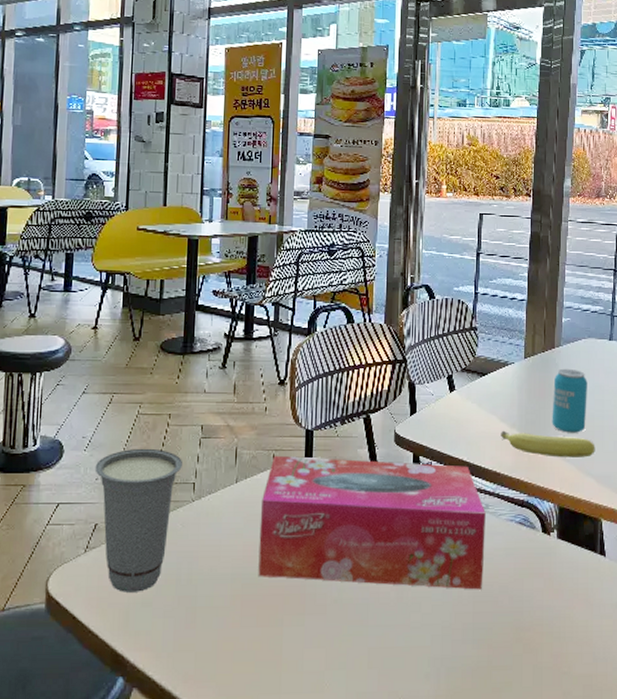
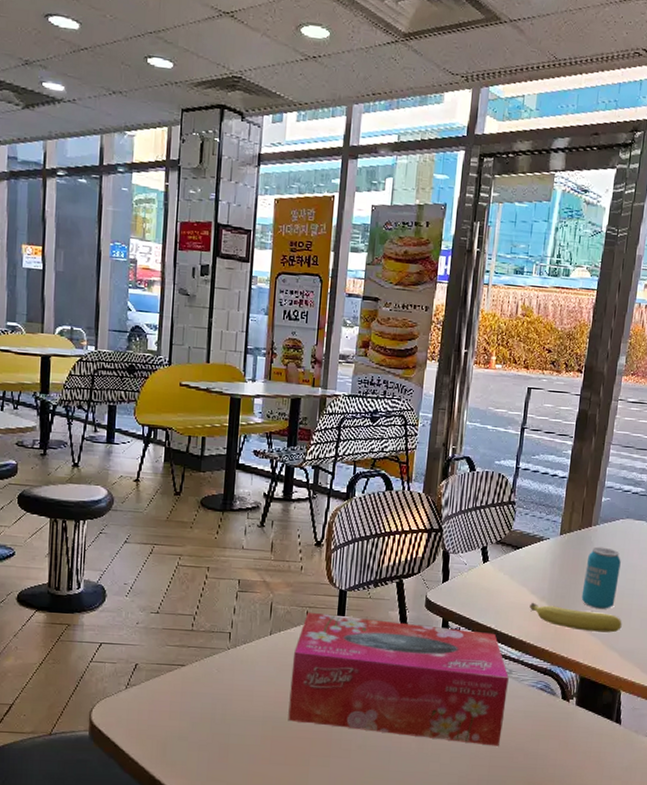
cup: present [94,448,182,592] -> none [135,597,219,727]

